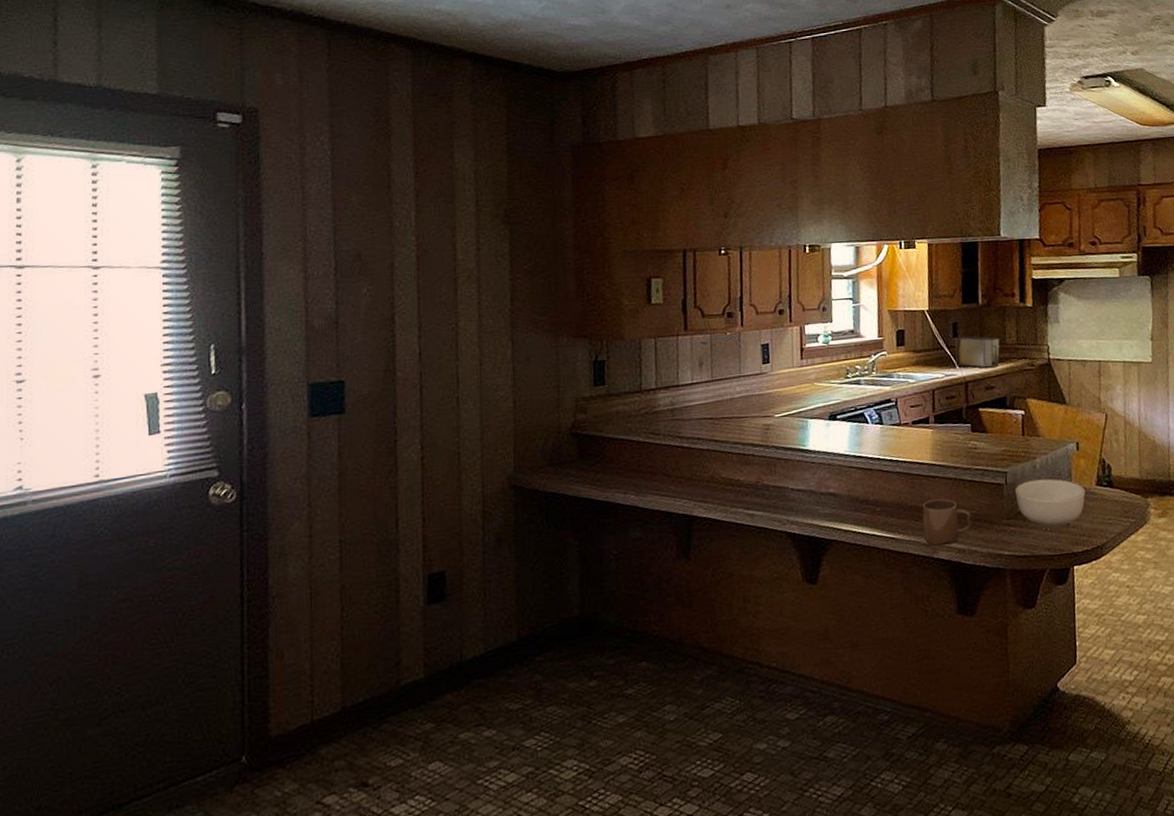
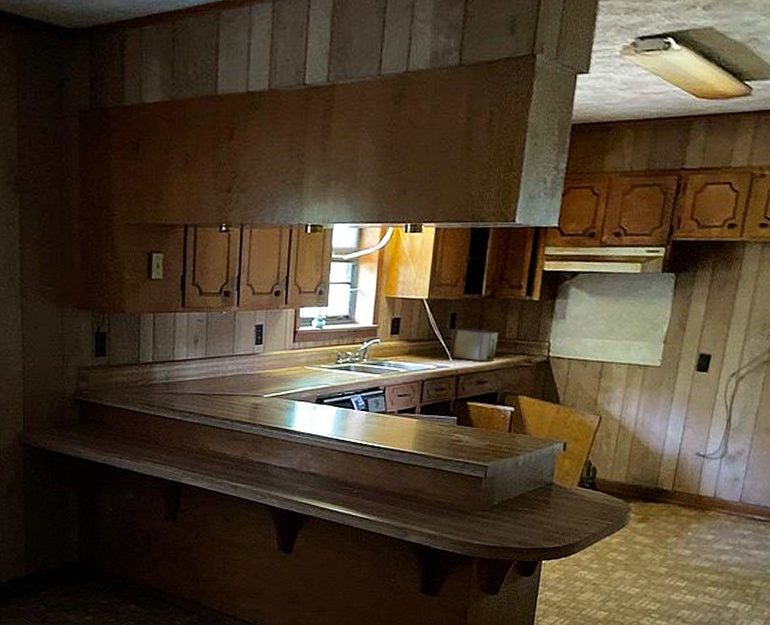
mug: present [921,498,972,546] -> none [397,487,445,531]
bowl: present [1015,478,1086,530] -> none [494,476,566,525]

